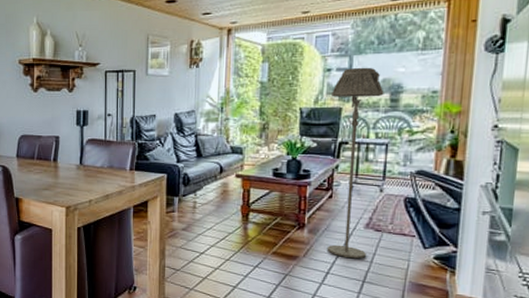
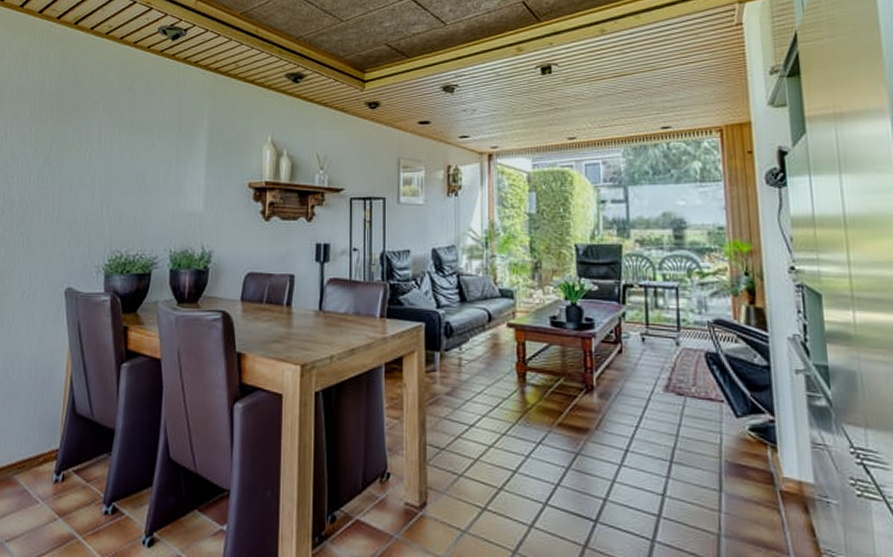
floor lamp: present [327,67,384,259] -> none [609,199,670,432]

